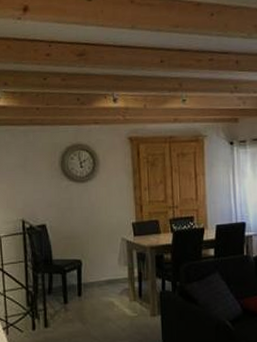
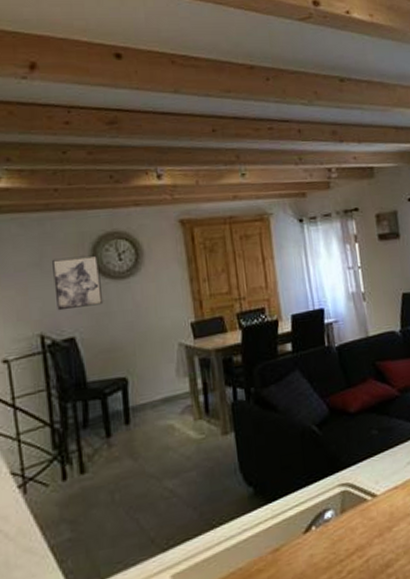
wall art: none [33,162,68,203] -> present [52,255,104,311]

